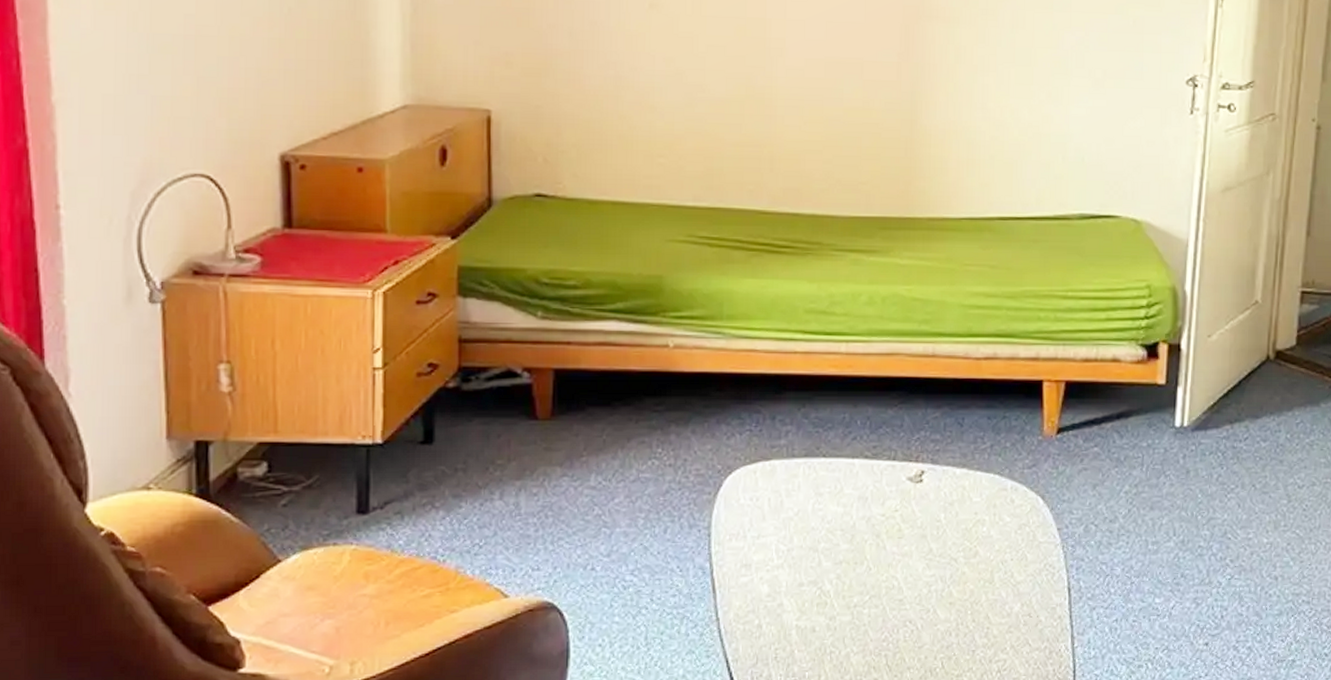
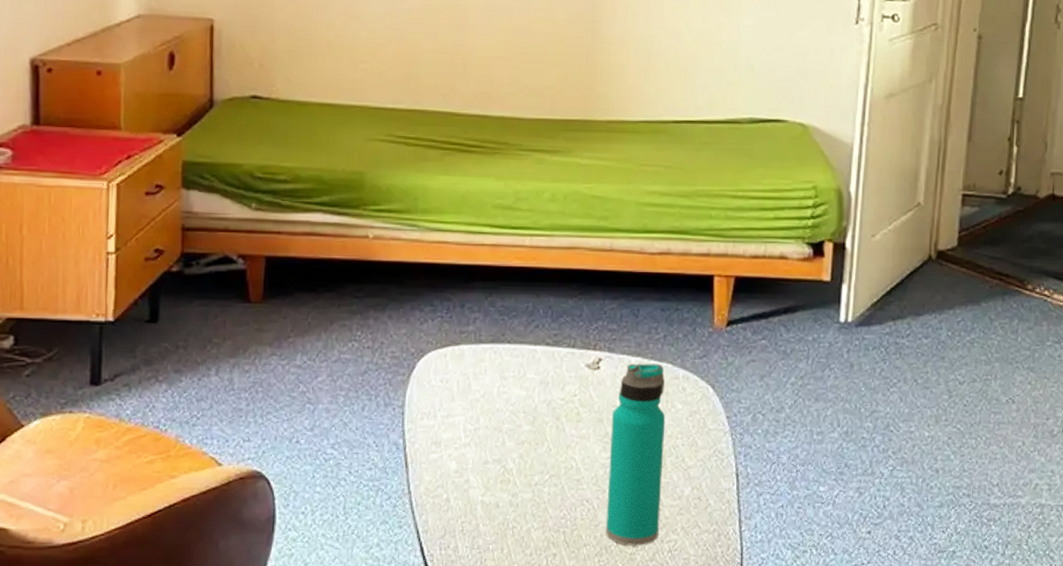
water bottle: none [930,475,993,668] -> present [605,363,666,547]

